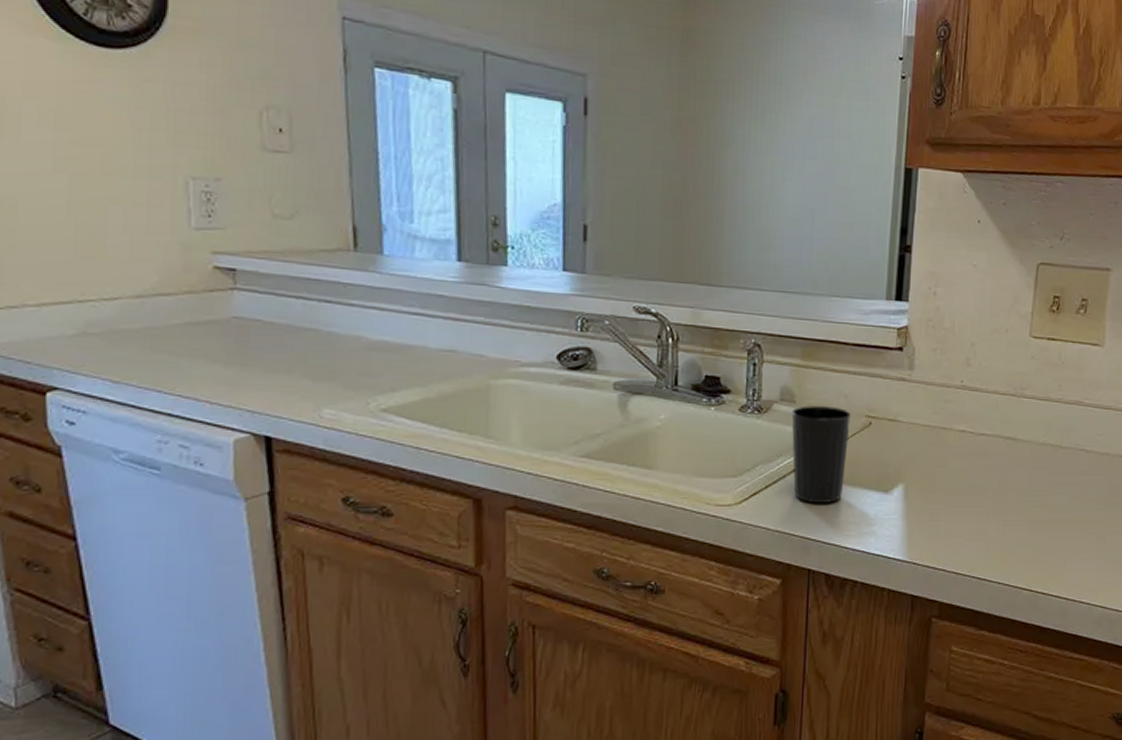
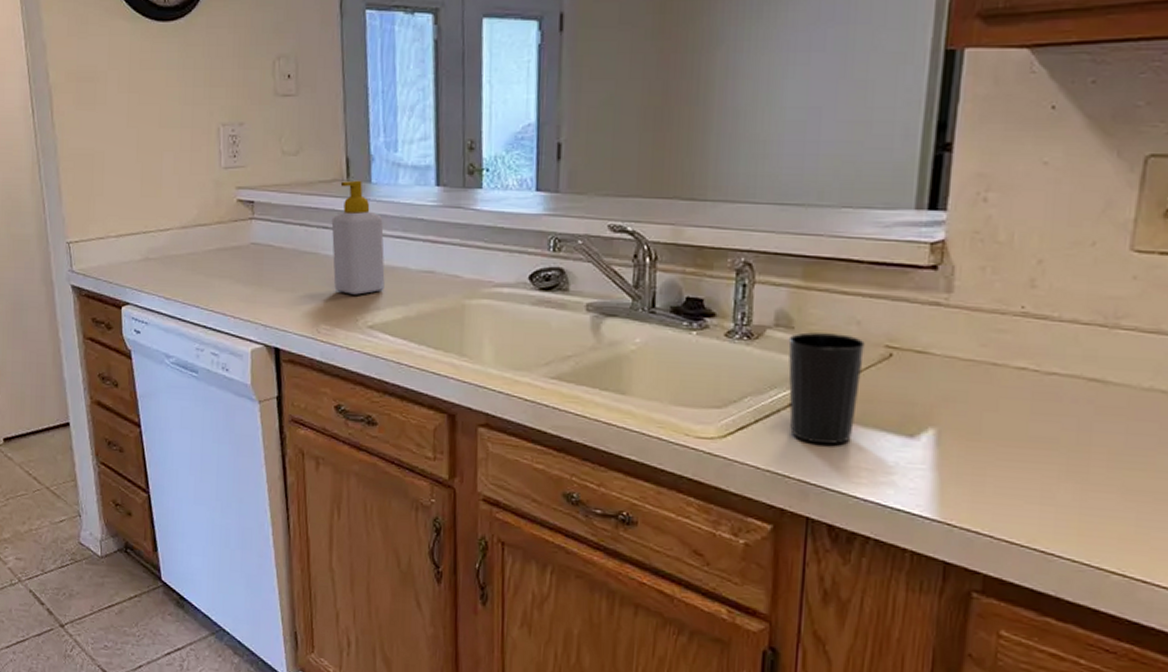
soap bottle: none [335,250,401,376] -> present [331,180,385,295]

